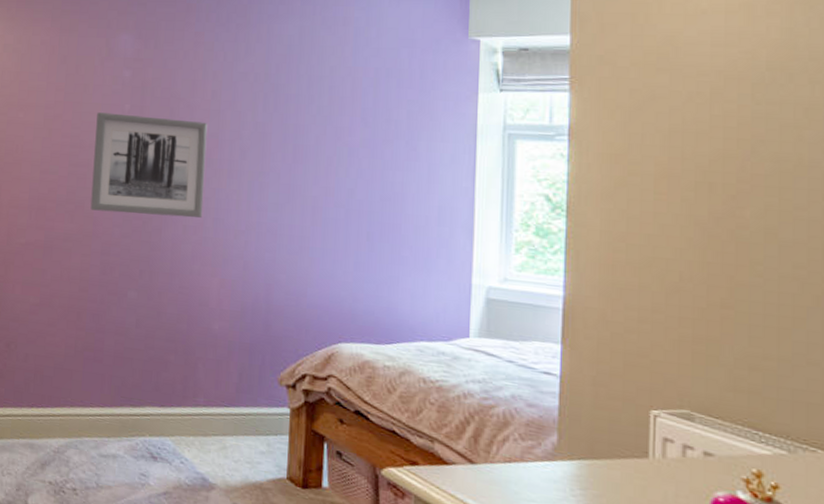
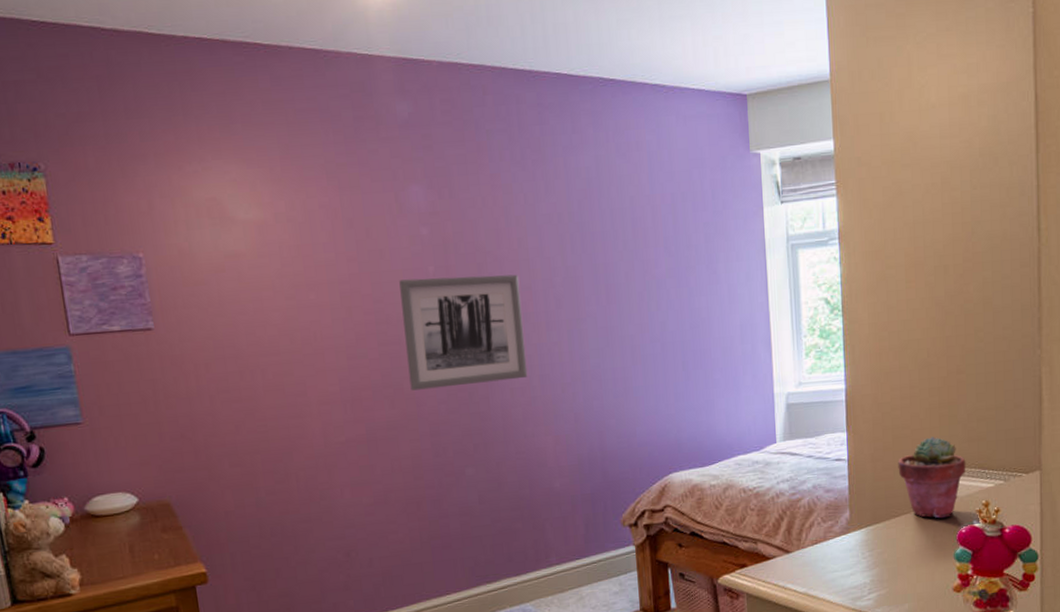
potted succulent: none [629,373,729,476] -> present [898,436,966,519]

